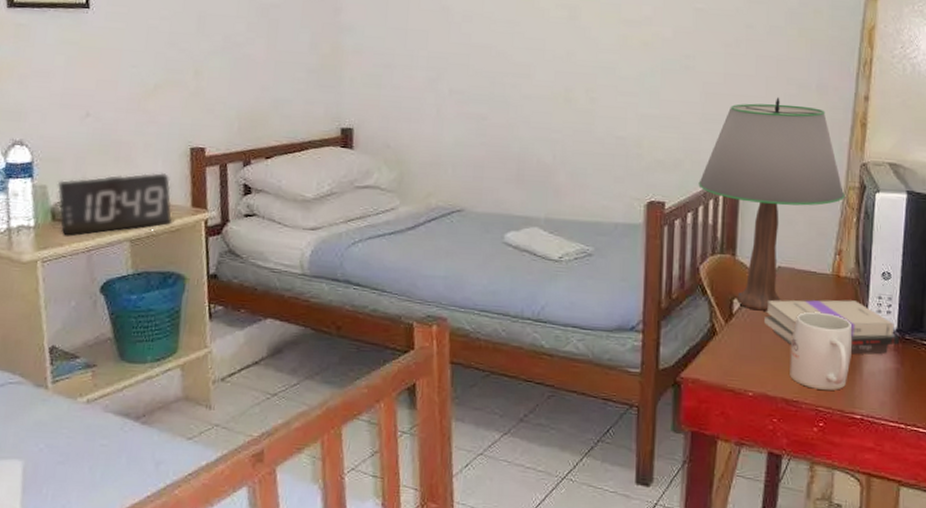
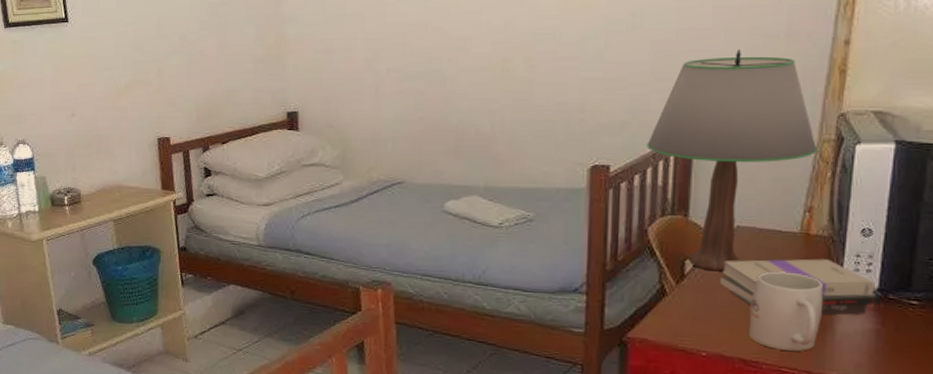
alarm clock: present [57,172,173,237] -> none [53,160,147,219]

